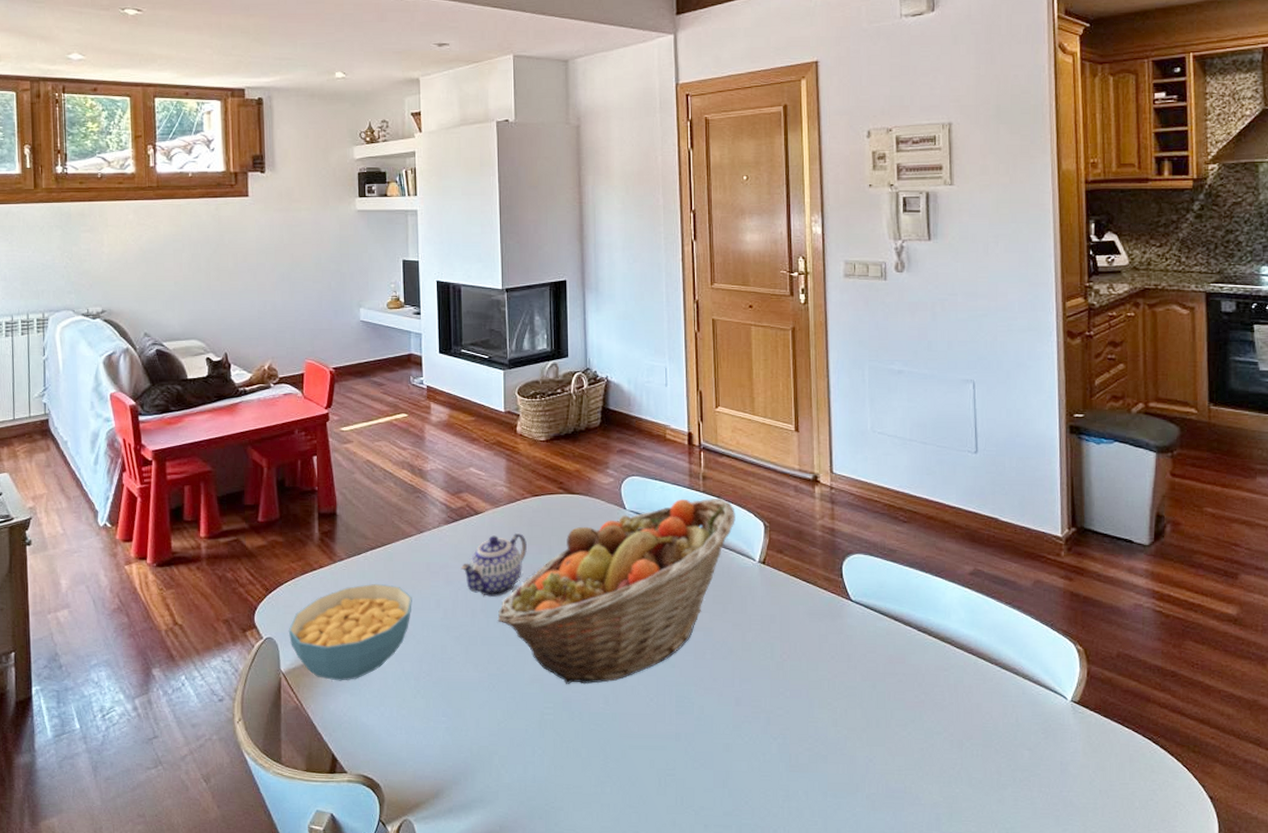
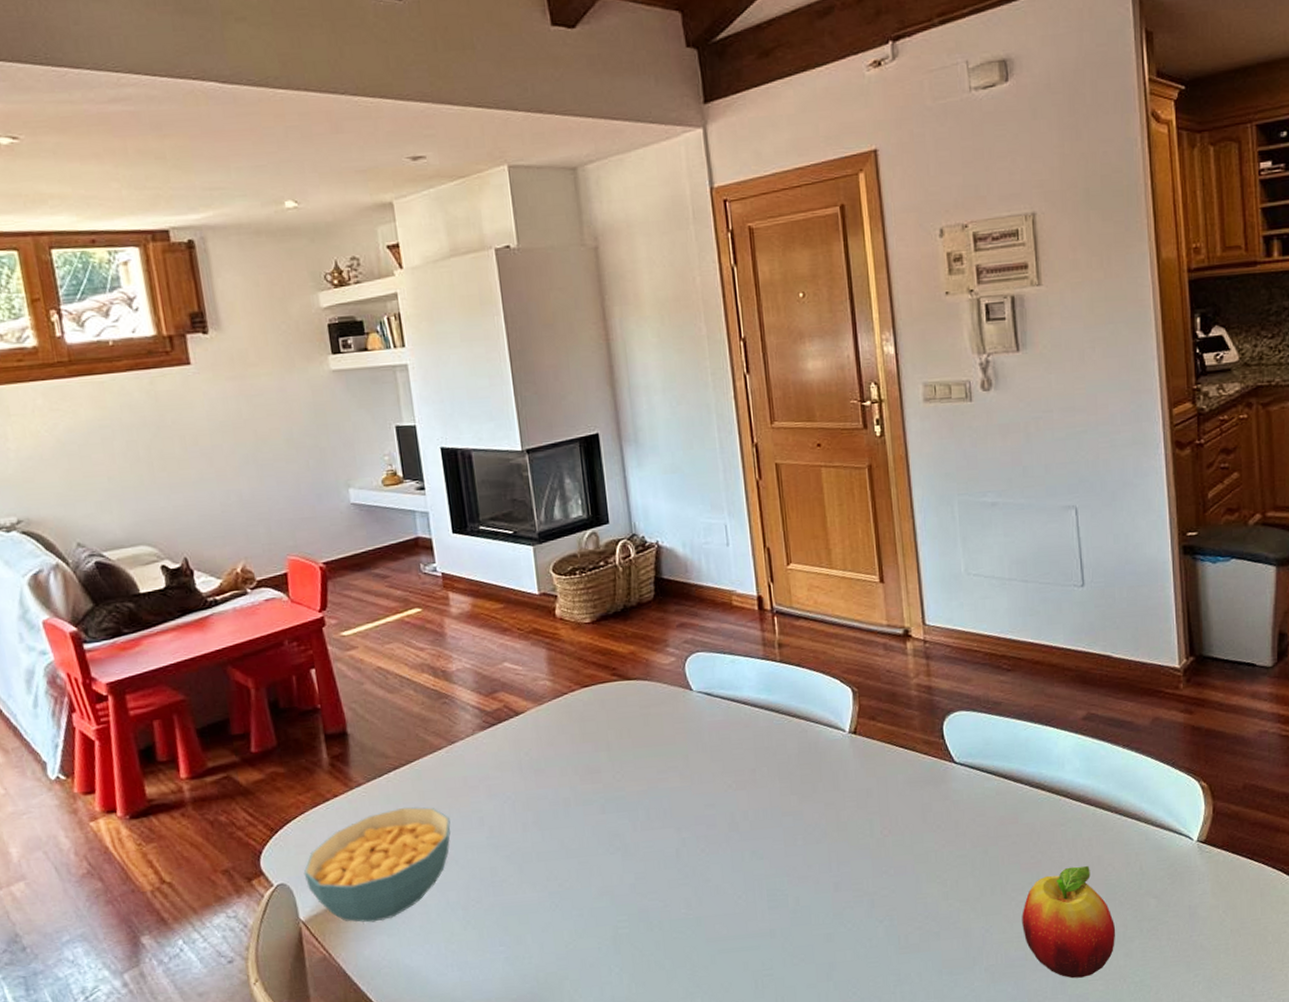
teapot: present [460,533,527,598] -> none [504,731,581,808]
fruit basket: present [497,498,735,685] -> none [553,666,819,892]
fruit: none [903,710,990,817] -> present [1022,865,1116,979]

